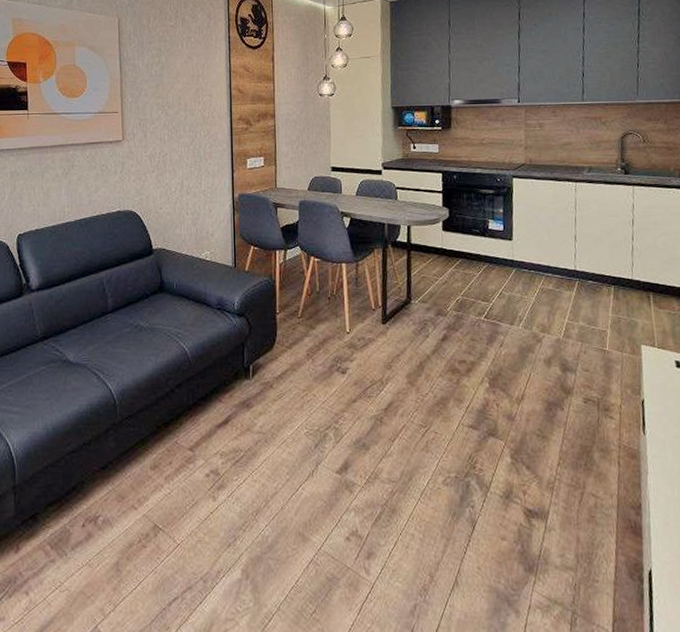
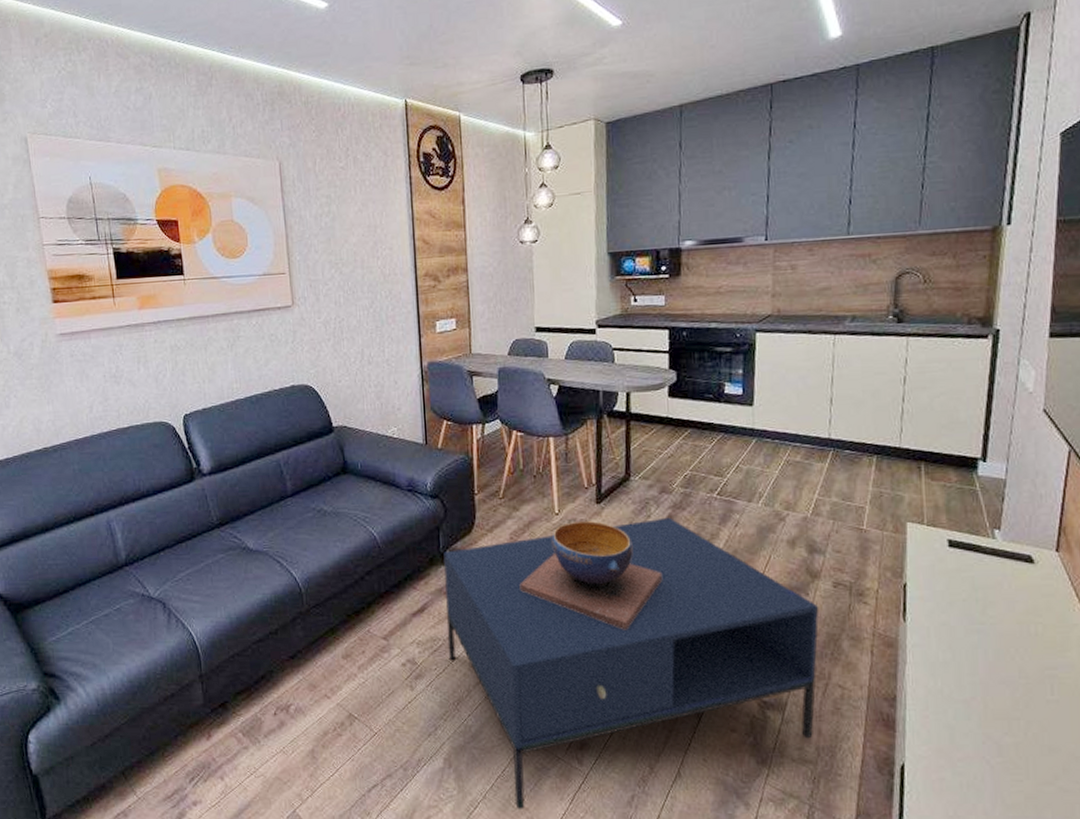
coffee table: none [247,337,573,622] -> present [443,517,819,810]
decorative bowl: none [314,340,439,442] -> present [519,521,662,630]

